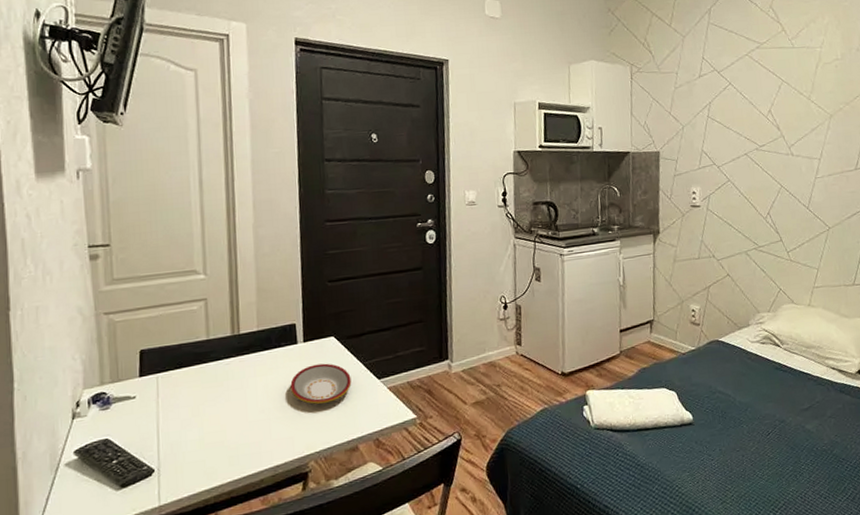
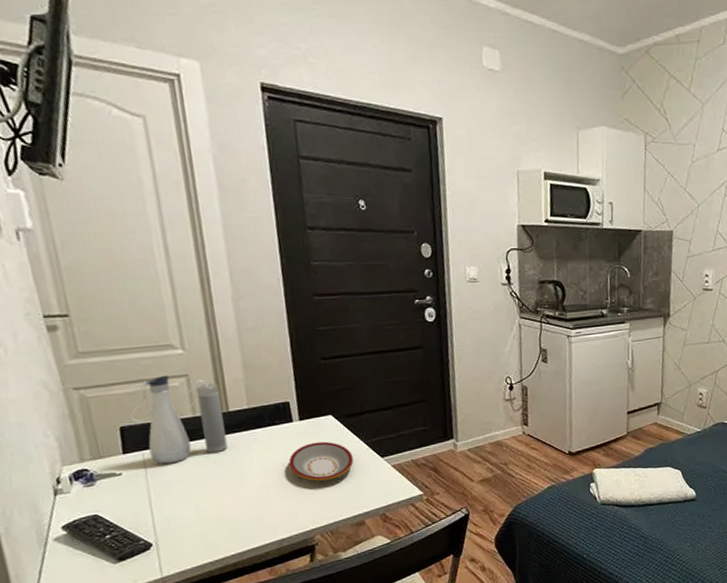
water bottle: none [150,299,235,388] -> present [129,375,228,465]

